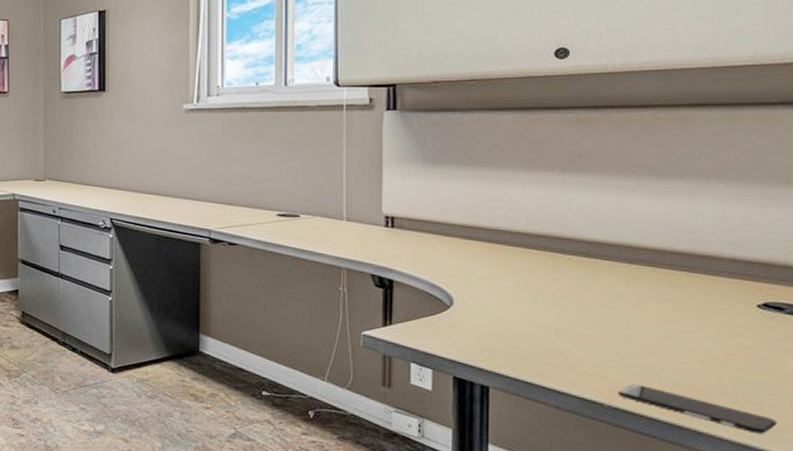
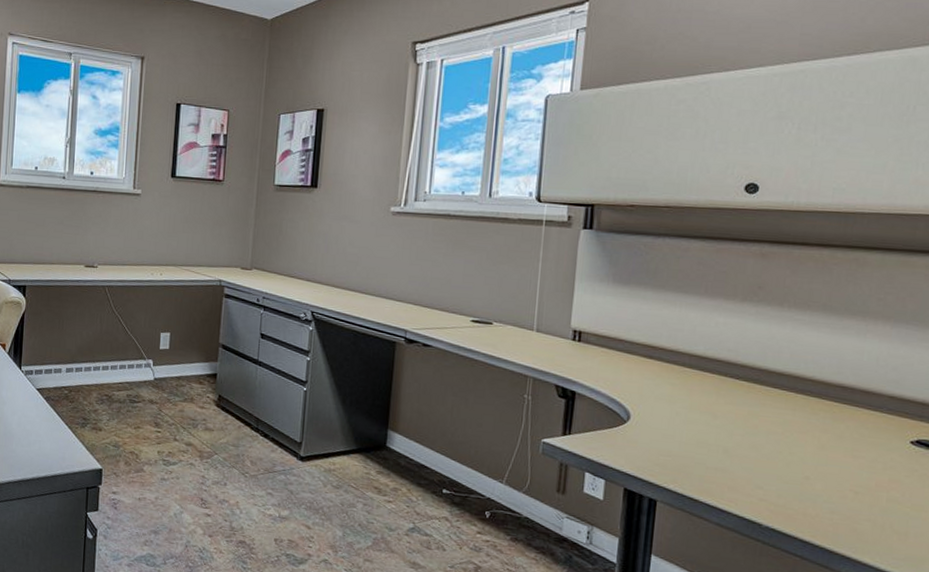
smartphone: present [618,384,777,434] -> none [776,507,919,563]

